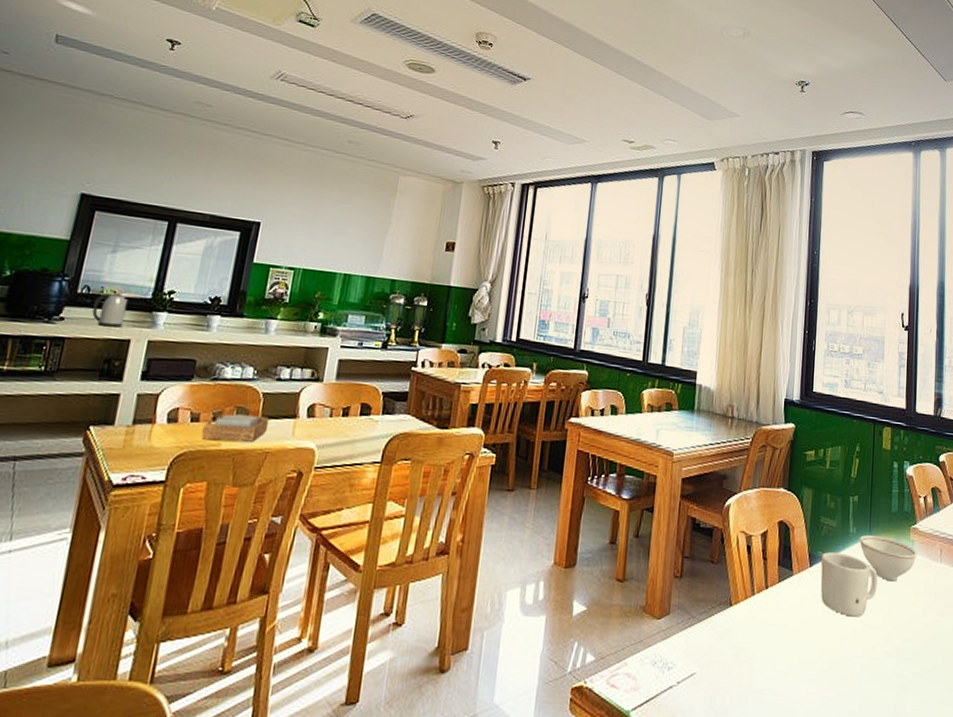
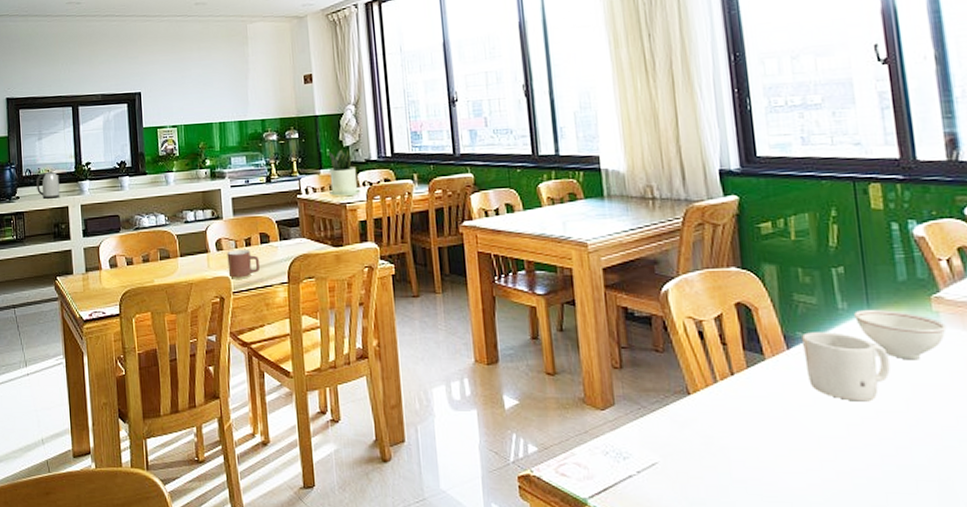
napkin holder: present [201,414,270,443] -> none [137,254,188,279]
mug: none [315,418,354,454] -> present [227,250,261,279]
planter: none [446,325,479,377] -> present [328,149,360,197]

